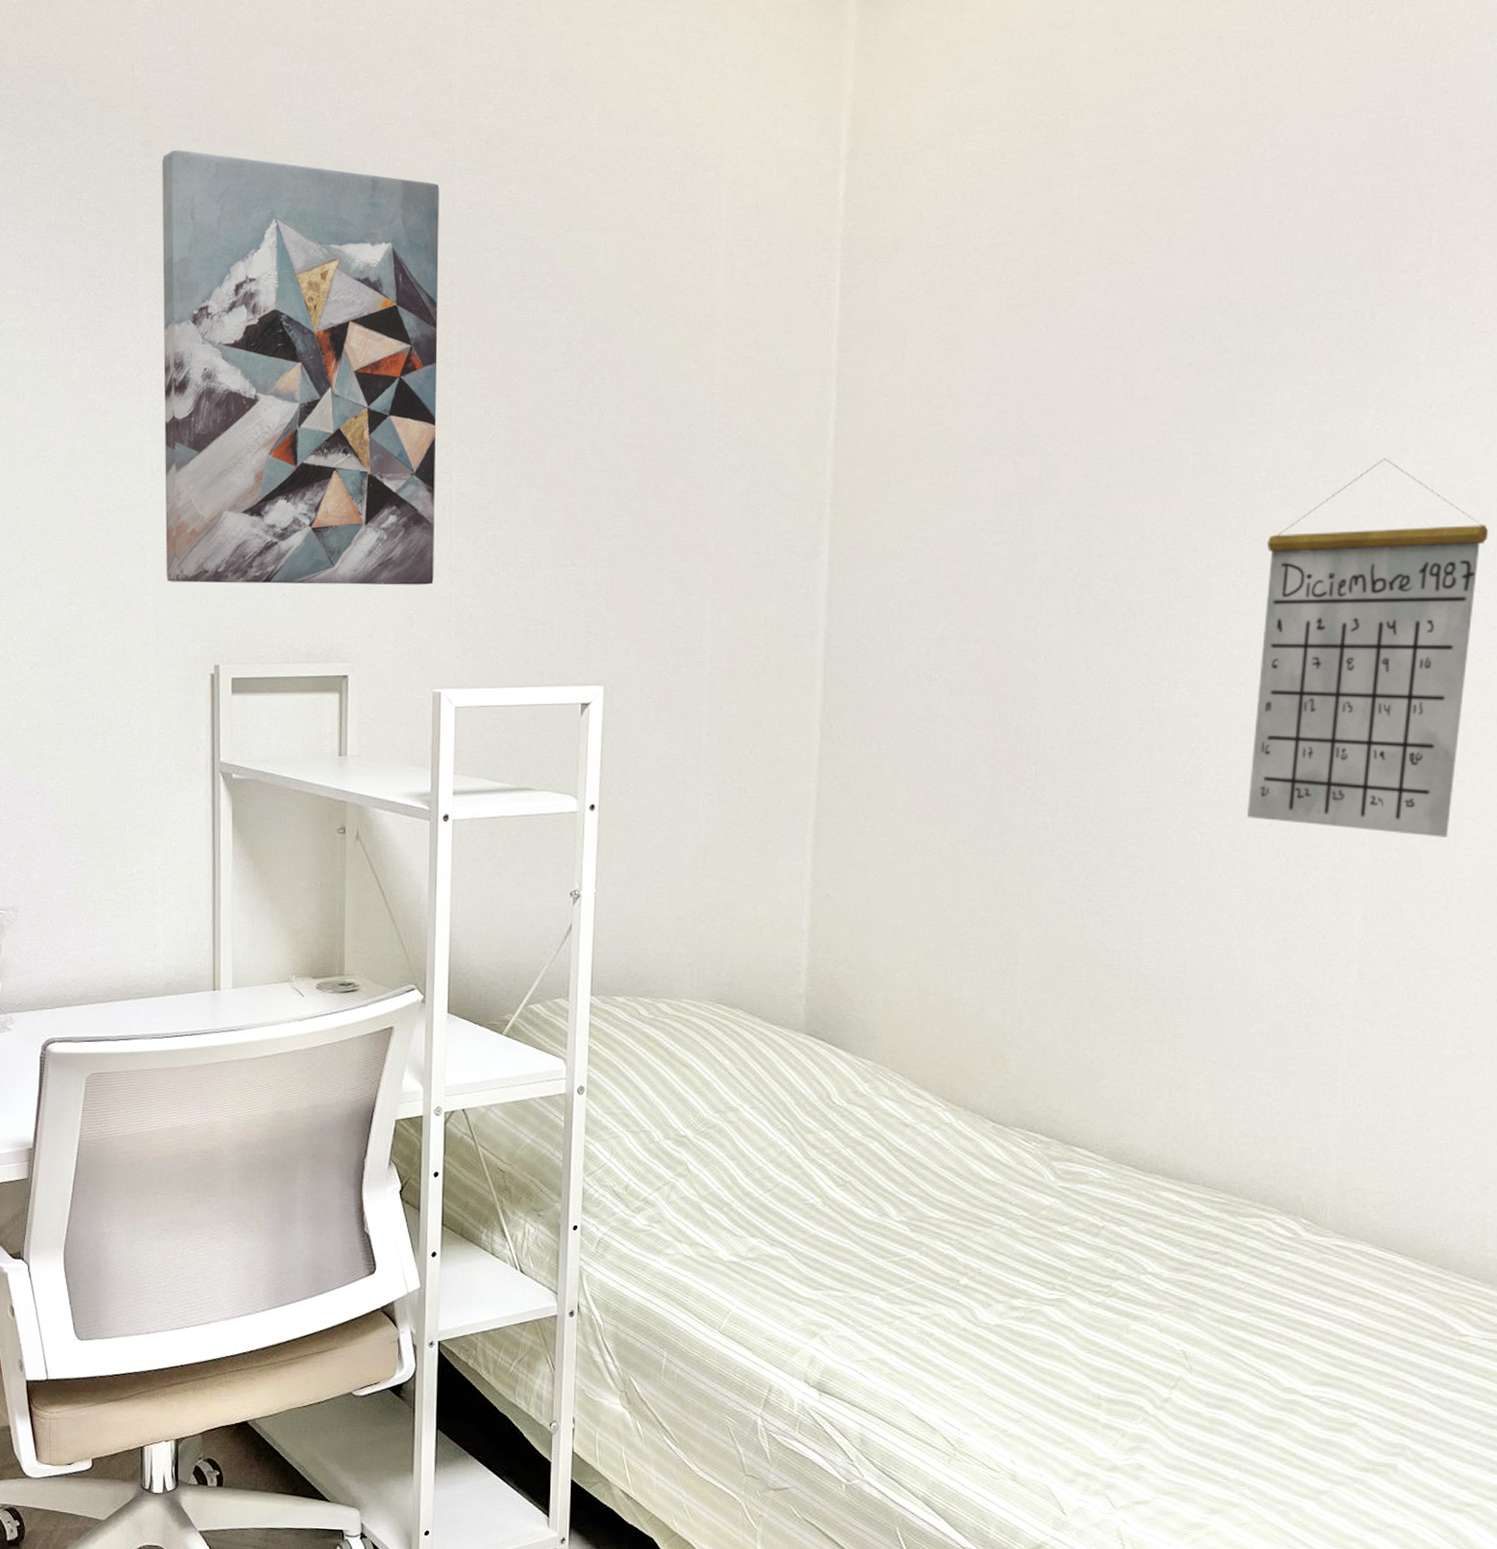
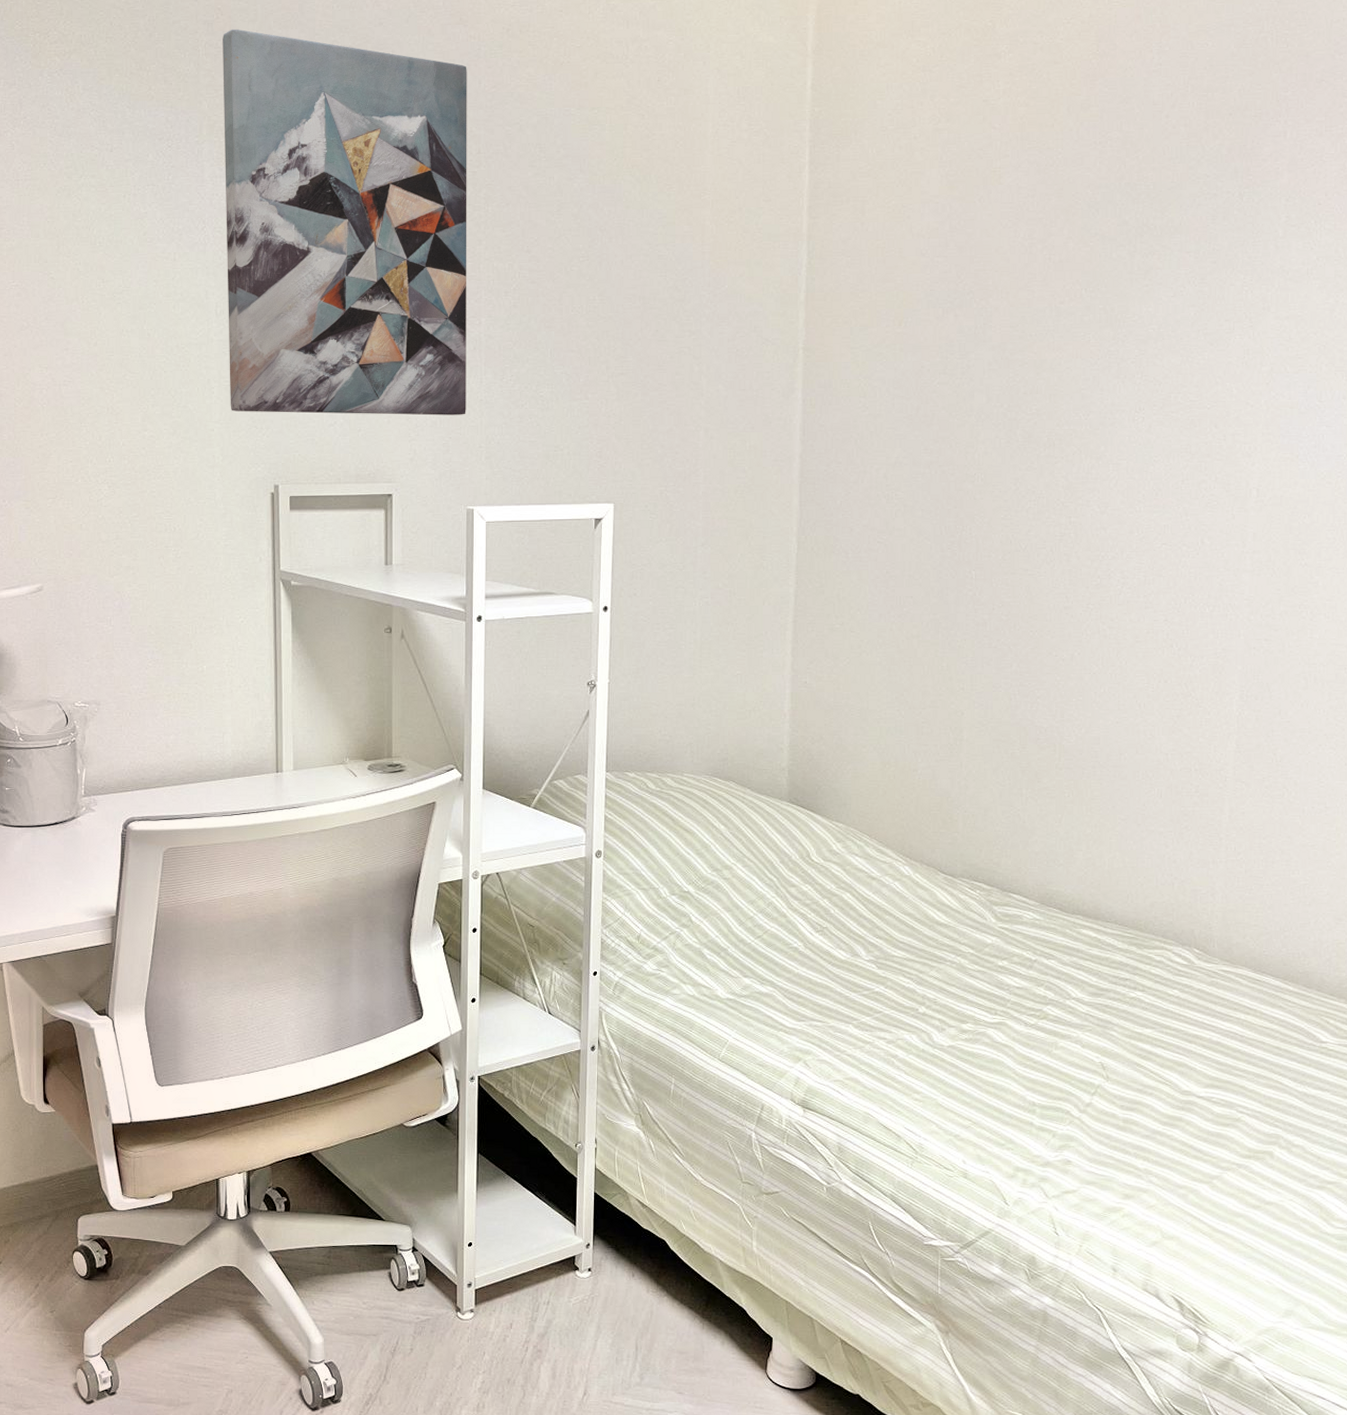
calendar: present [1247,458,1489,837] -> none [1147,314,1335,630]

